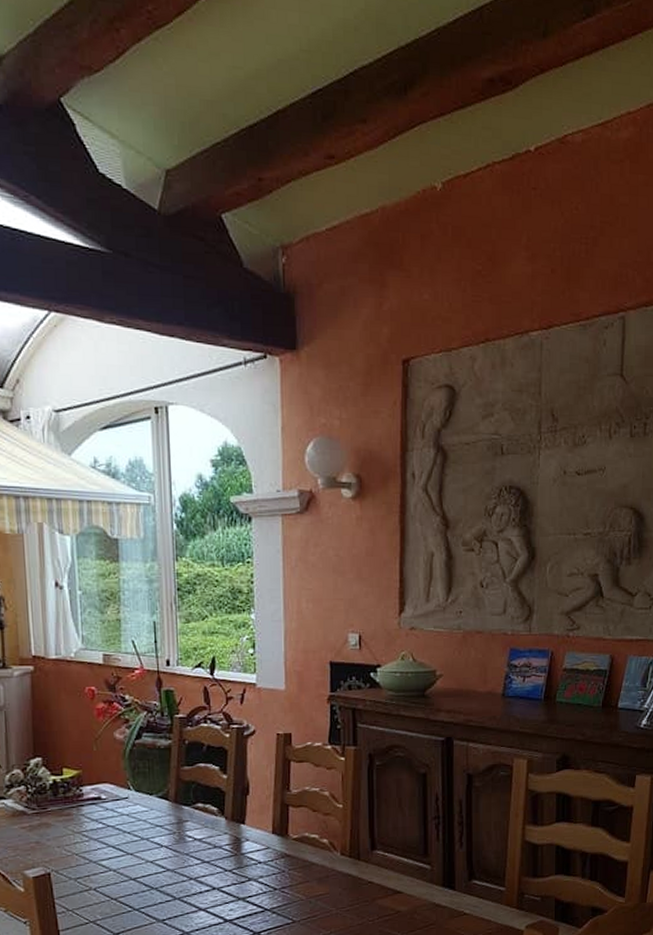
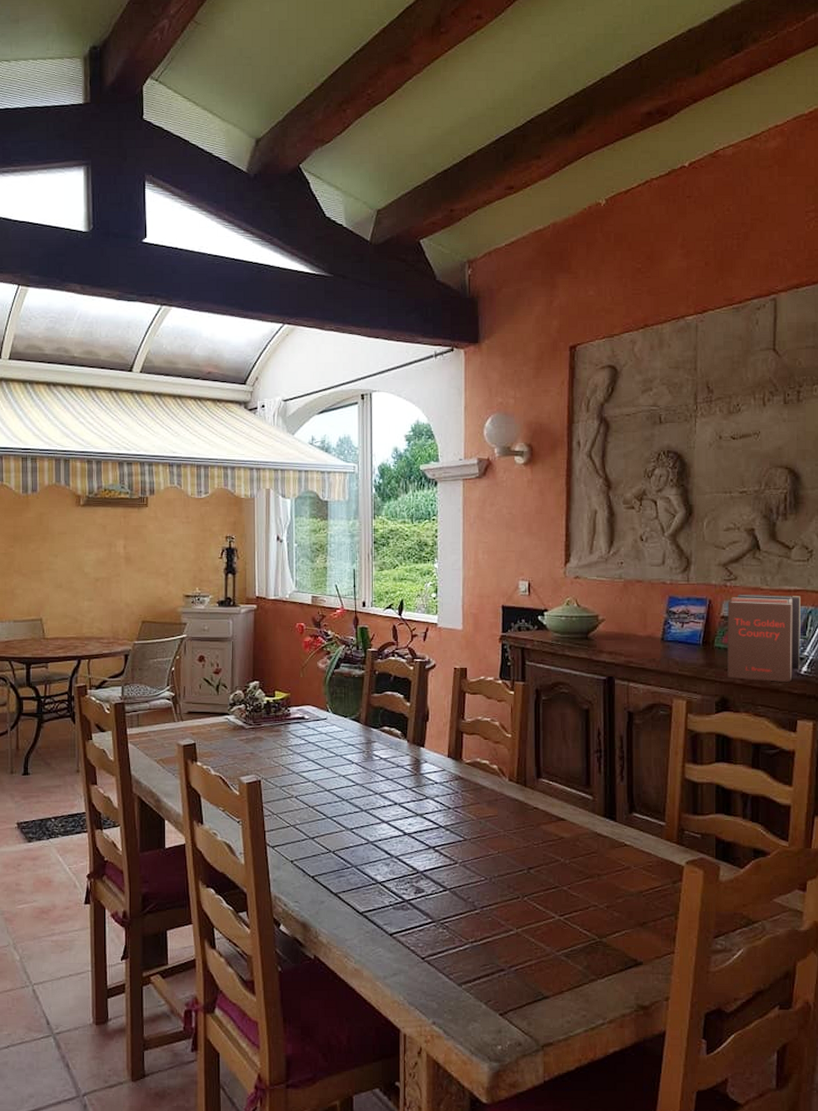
books: none [569,644,642,737] -> present [727,594,801,683]

